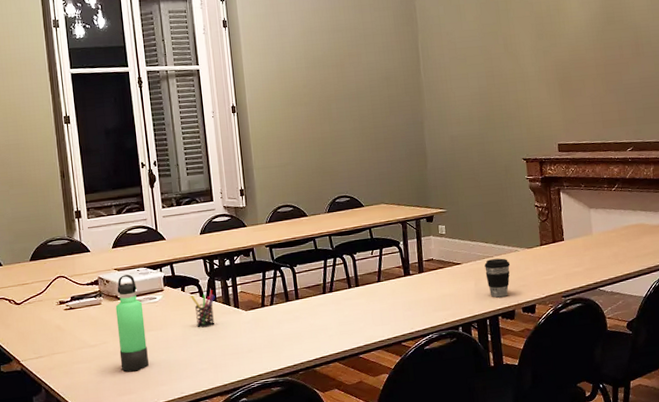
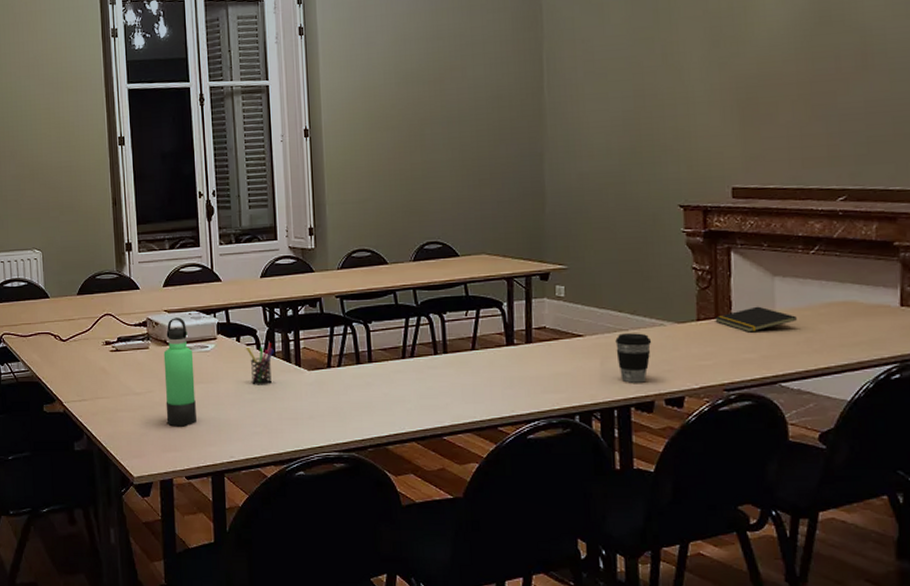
notepad: none [552,231,607,252] -> present [715,306,797,333]

